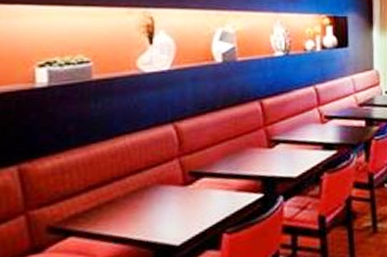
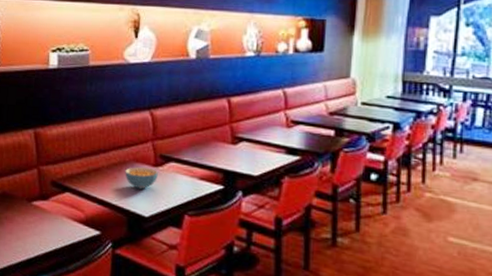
cereal bowl: none [147,188,188,215] -> present [125,167,158,190]

